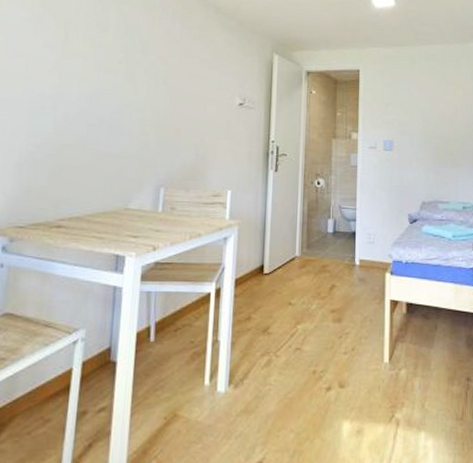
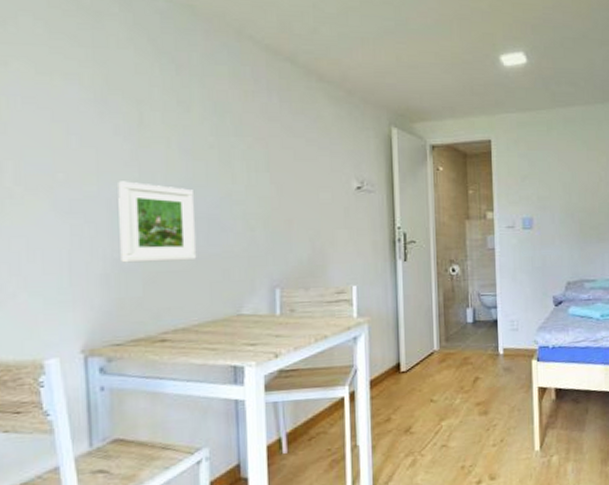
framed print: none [33,86,101,158] -> present [118,181,197,263]

